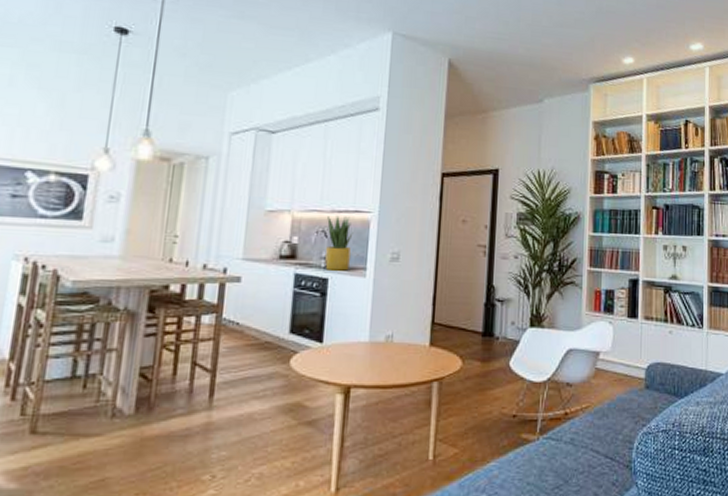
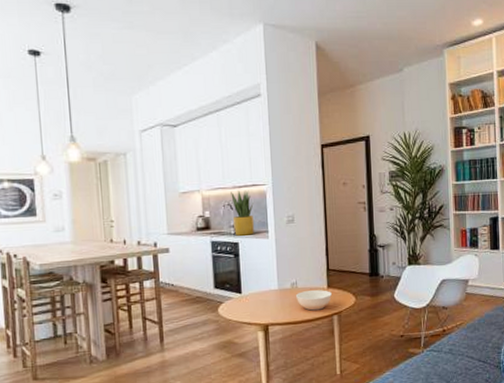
bowl: none [389,347,434,373] -> present [295,290,332,311]

